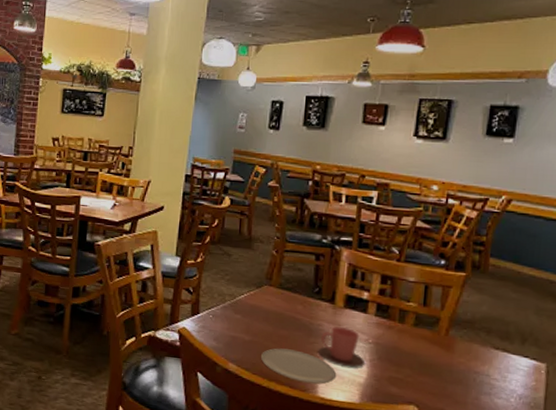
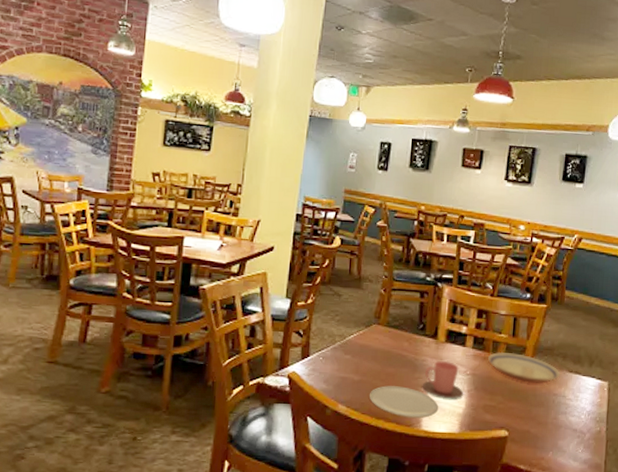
plate: none [394,321,483,359] -> present [488,351,560,383]

